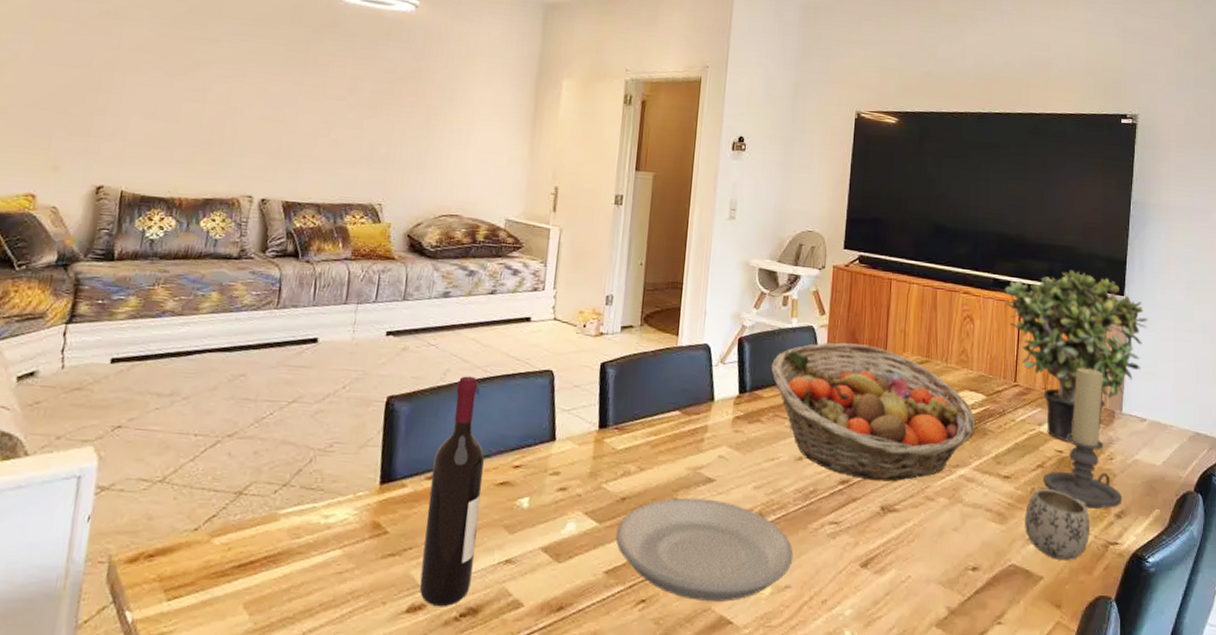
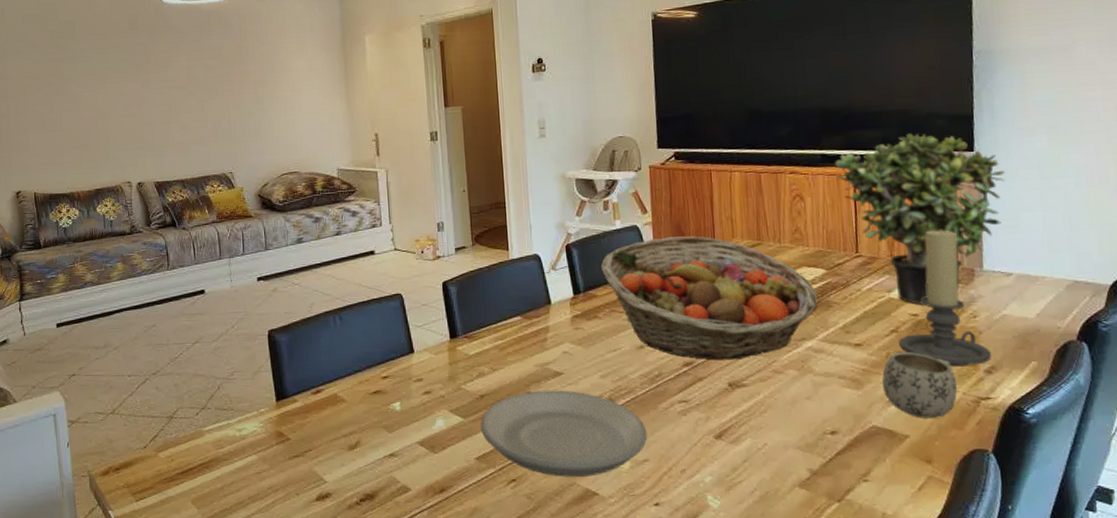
wine bottle: present [419,376,485,607] -> none [315,306,364,495]

